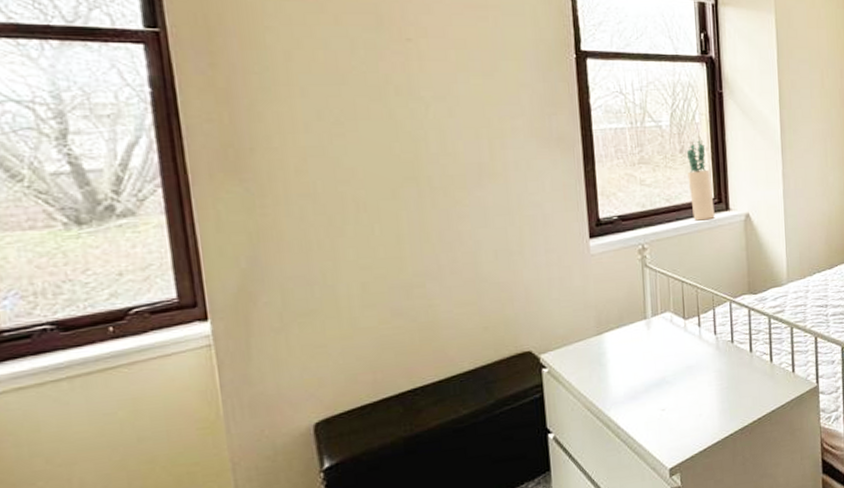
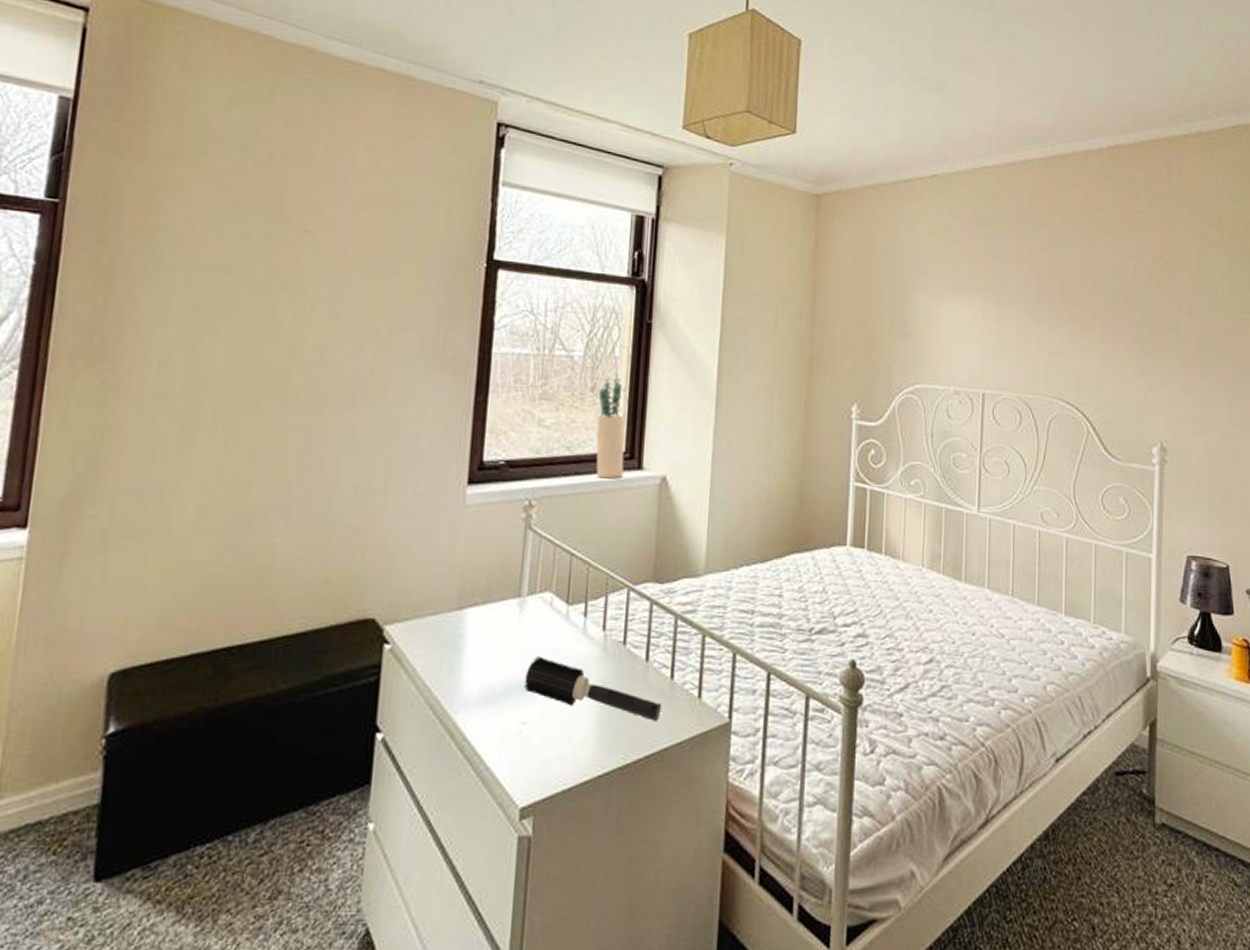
hairbrush: none [659,360,766,393] -> present [524,656,662,721]

